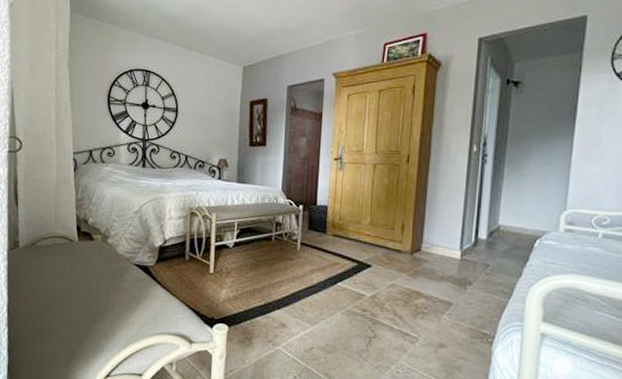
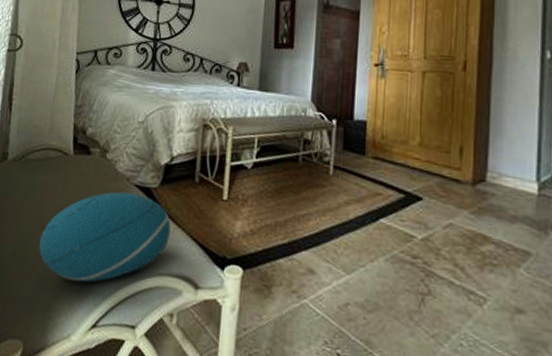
cushion: none [55,270,167,343] -> present [39,191,171,283]

